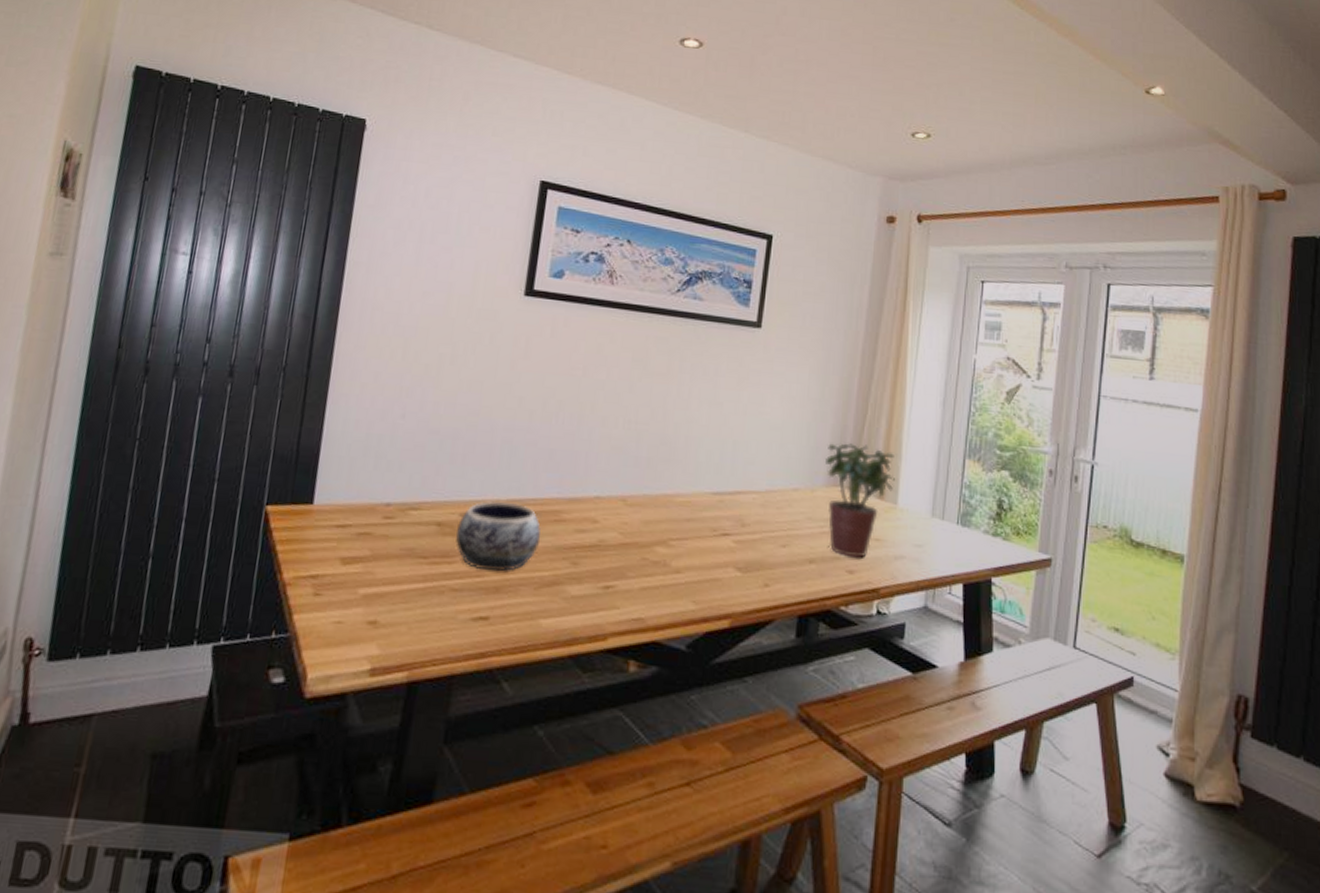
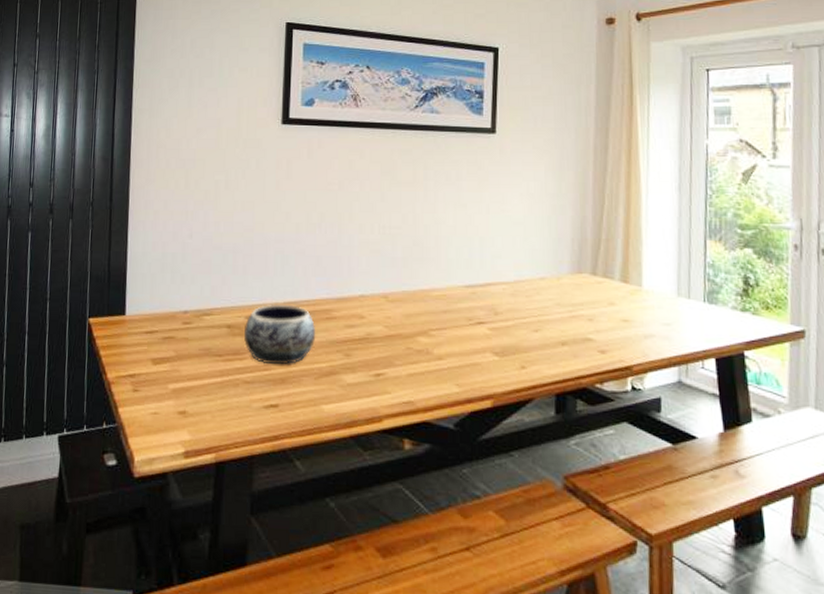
potted plant: present [825,443,895,558] -> none [568,233,638,339]

